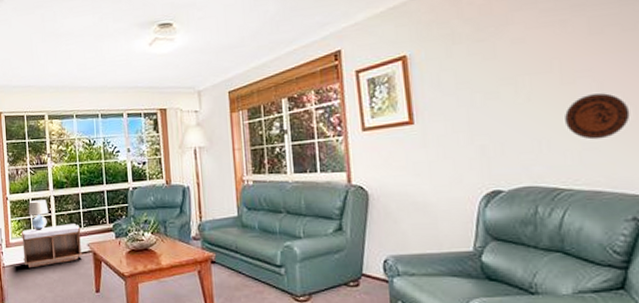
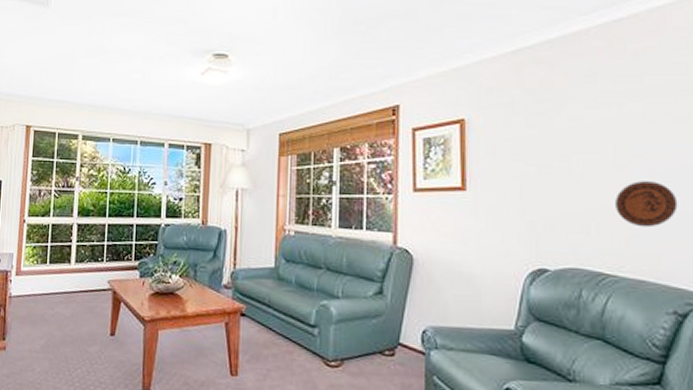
bench: present [22,224,83,268] -> none [33,256,103,302]
lamp: present [28,200,49,230] -> none [46,226,70,260]

